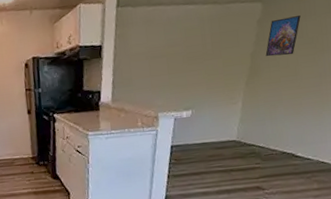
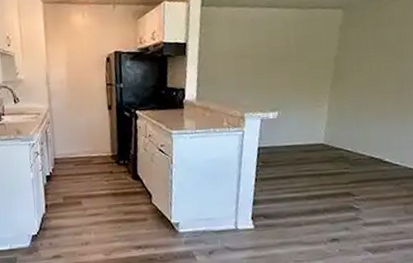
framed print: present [265,15,301,57] -> none [348,24,381,62]

